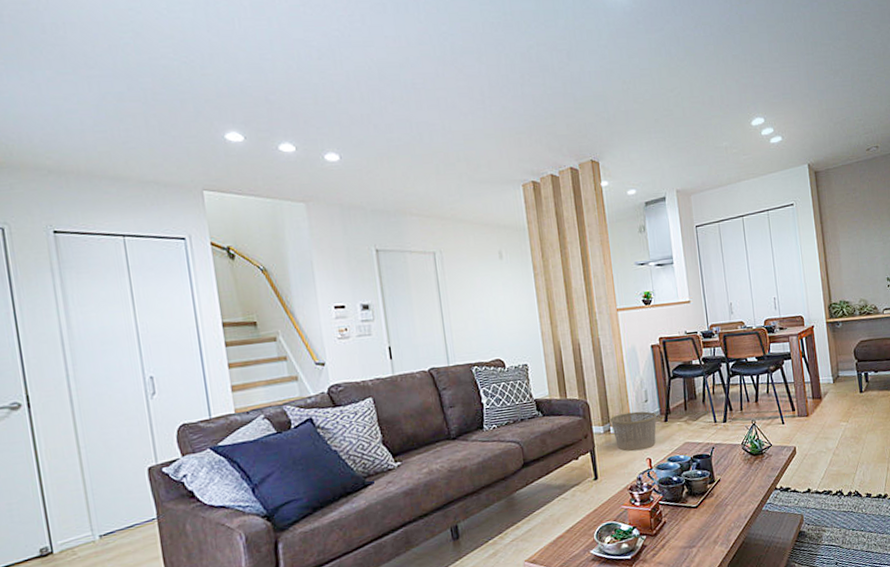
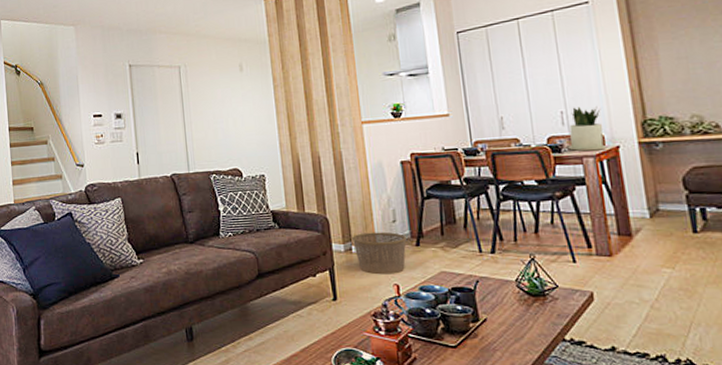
planter: none [778,293,806,331] -> present [567,106,608,152]

